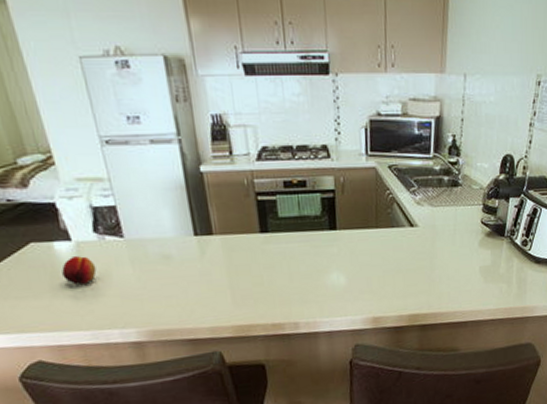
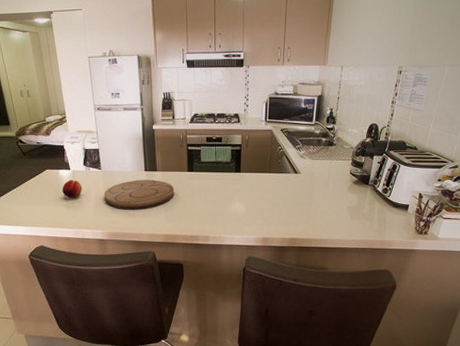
cutting board: none [132,248,244,295] -> present [104,180,175,210]

